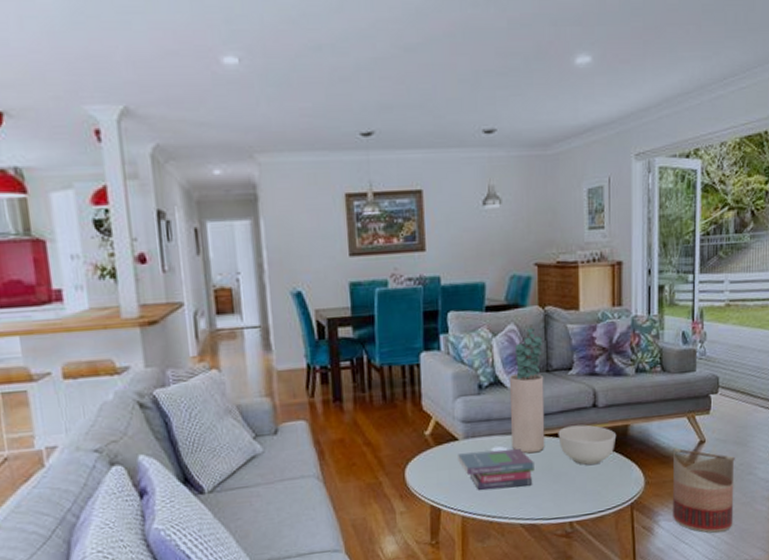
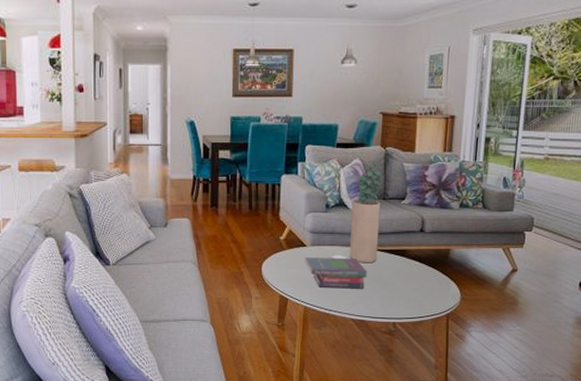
bowl: present [558,424,617,466] -> none [389,245,439,279]
basket: present [672,447,735,533] -> none [483,272,544,347]

